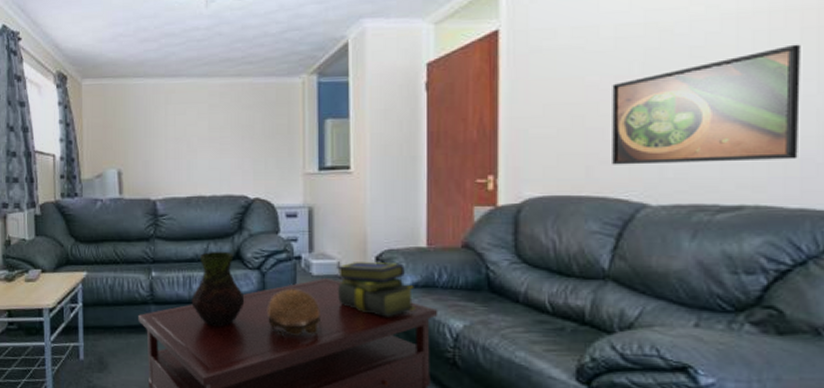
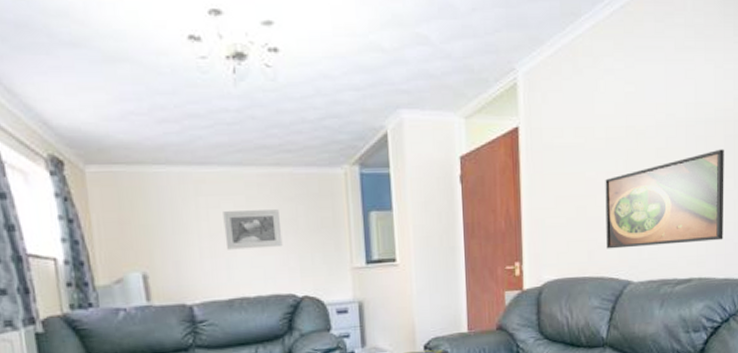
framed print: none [188,116,239,152] -> present [223,209,283,250]

